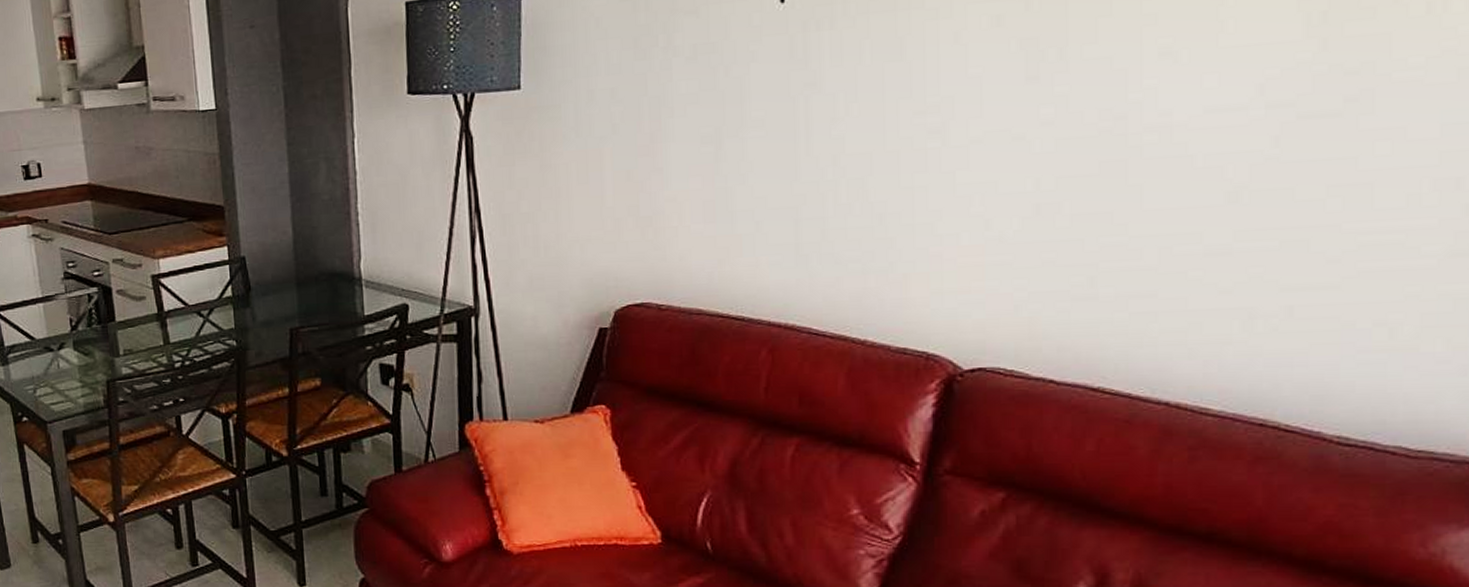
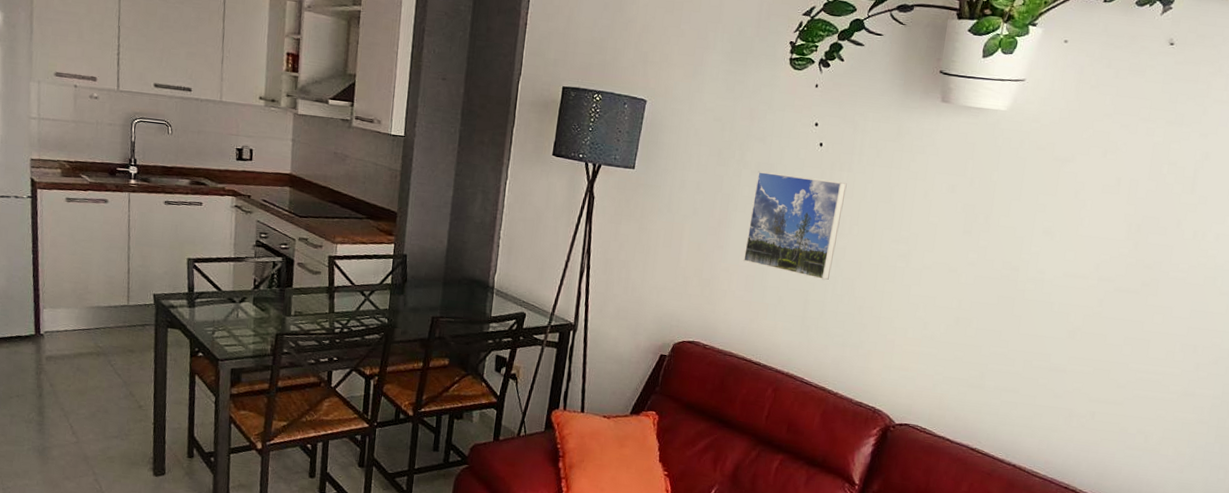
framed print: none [693,45,831,188] -> present [743,171,847,281]

